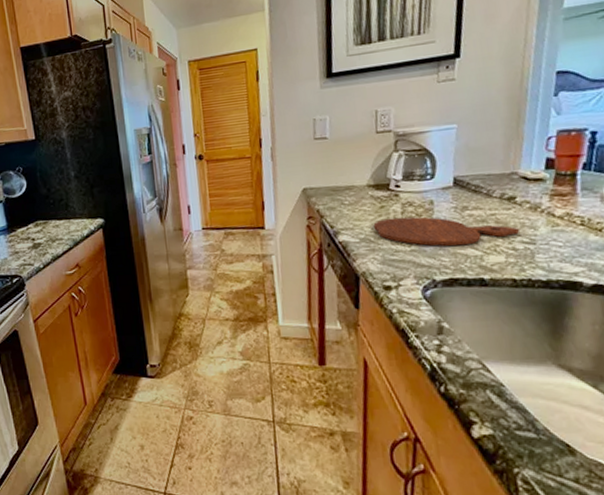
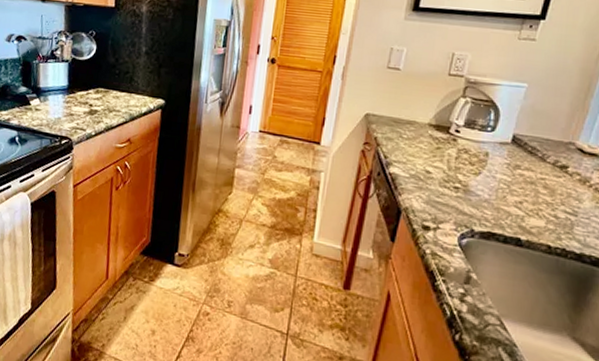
cutting board: present [373,216,521,247] -> none [425,159,566,204]

